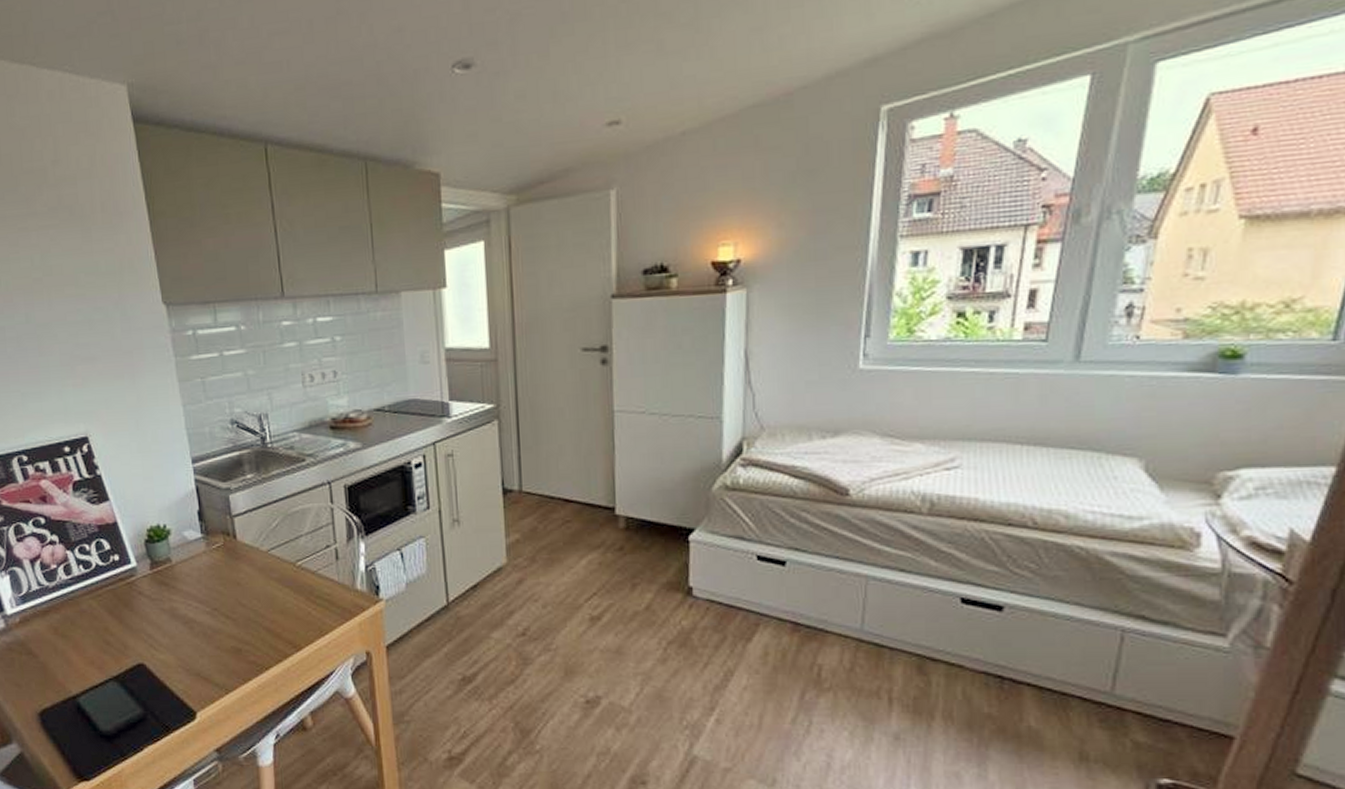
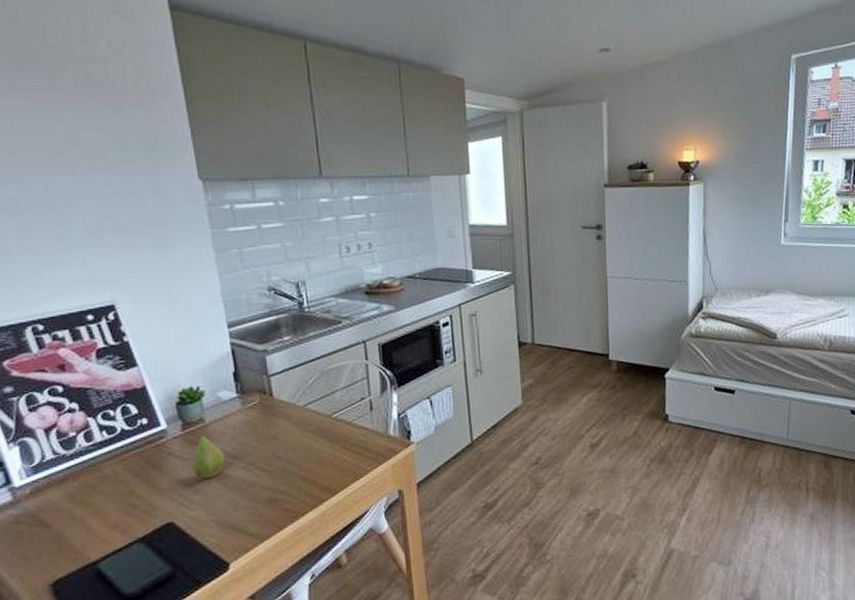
fruit: none [160,572,191,622] -> present [192,432,225,479]

